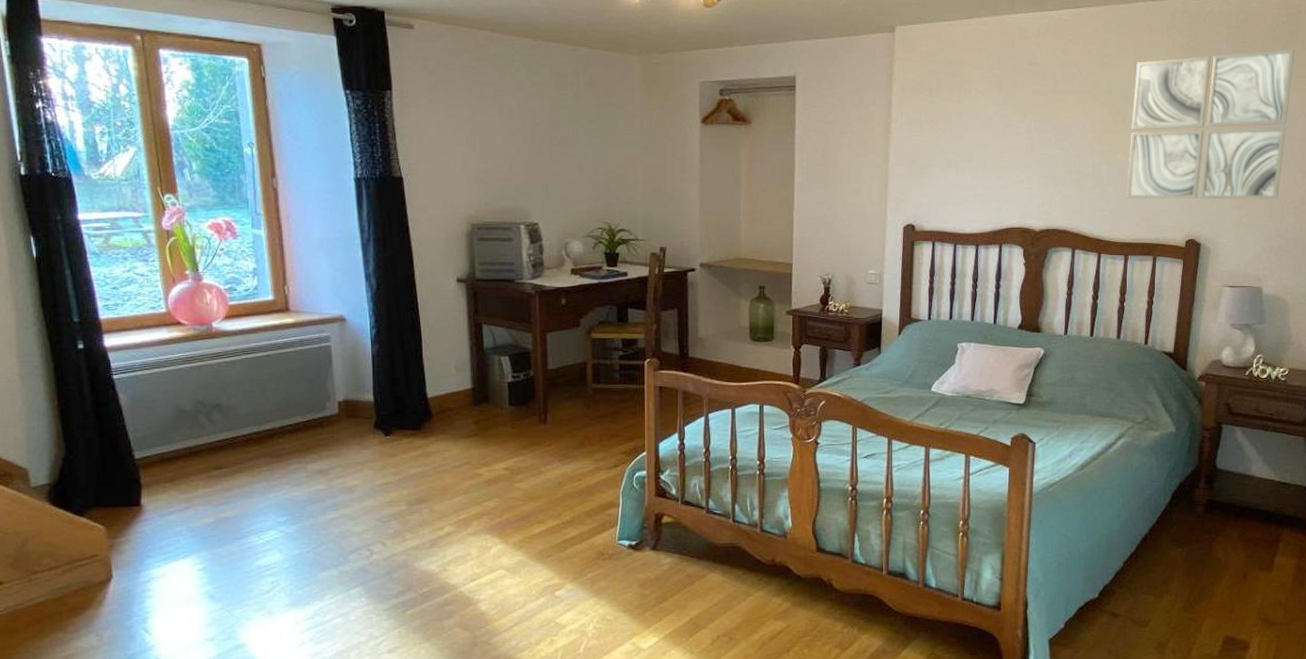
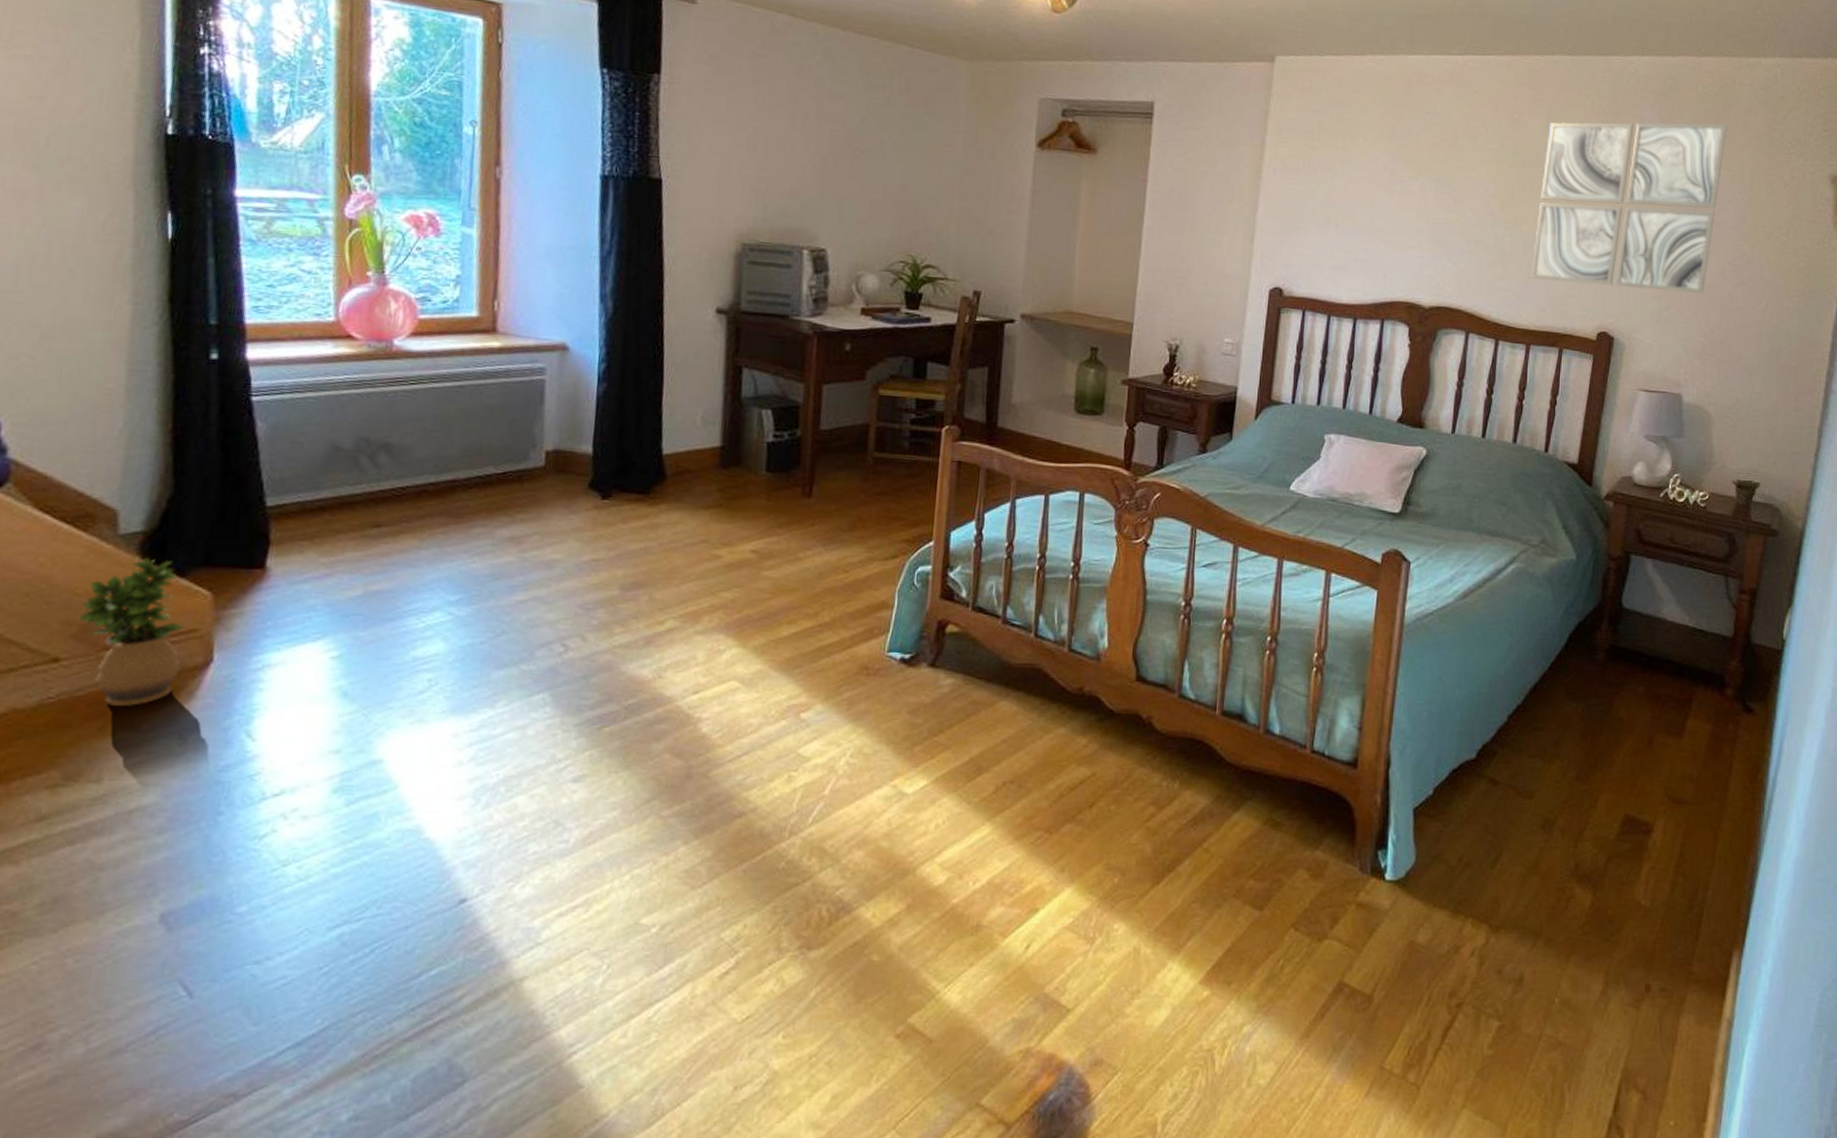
potted plant: none [12,503,90,615] -> present [79,557,185,706]

